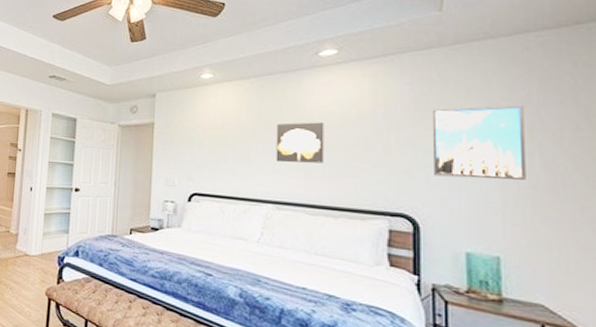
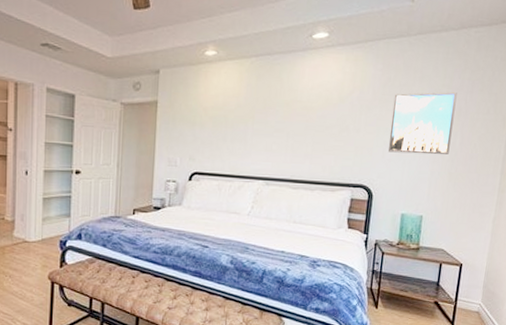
wall art: present [276,122,324,164] -> none [268,103,311,142]

